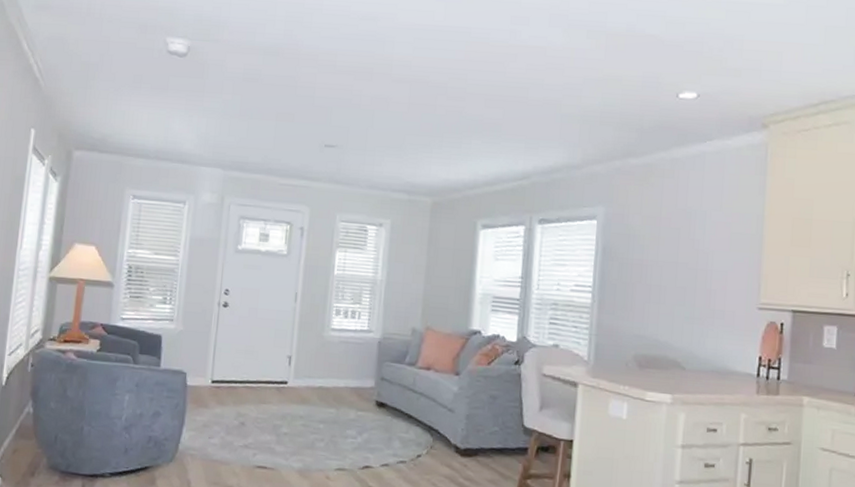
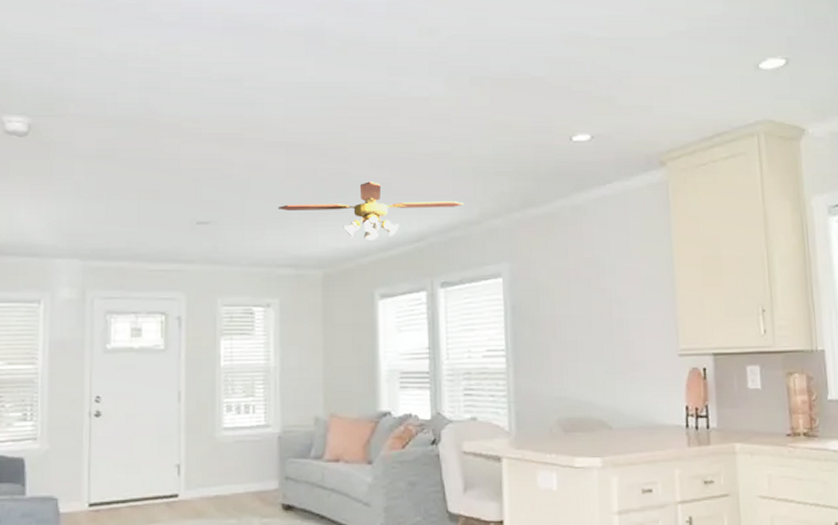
ceiling fan: none [398,121,568,175] -> present [278,181,464,241]

